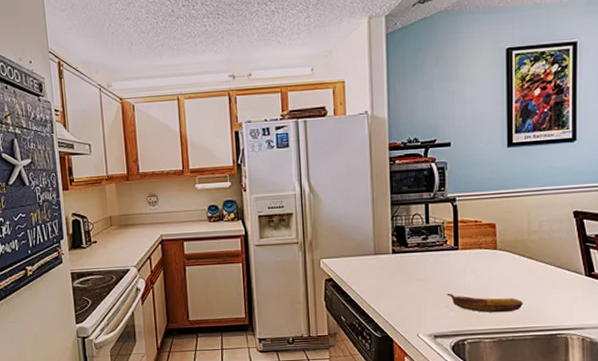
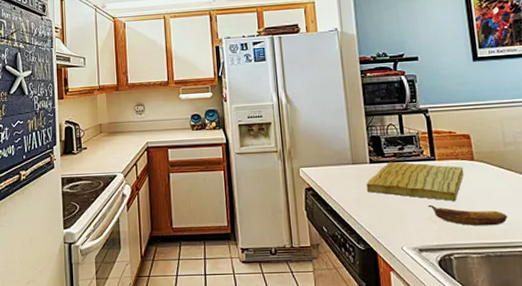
cutting board: none [387,251,486,289] -> present [366,161,464,201]

